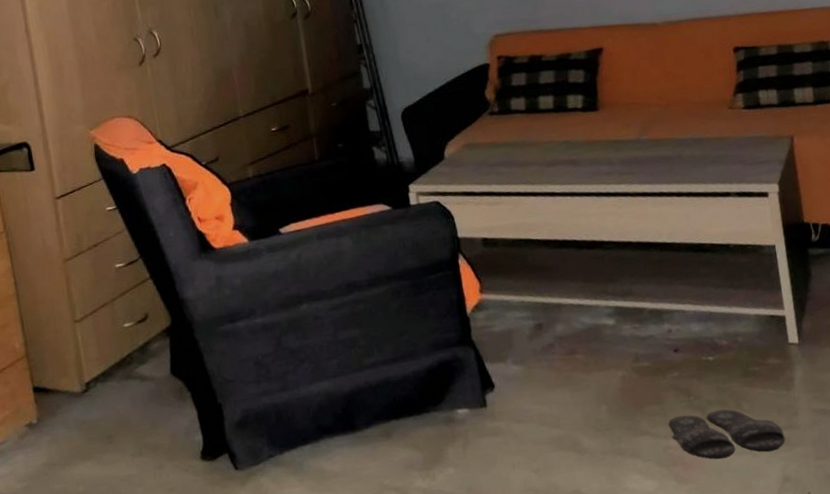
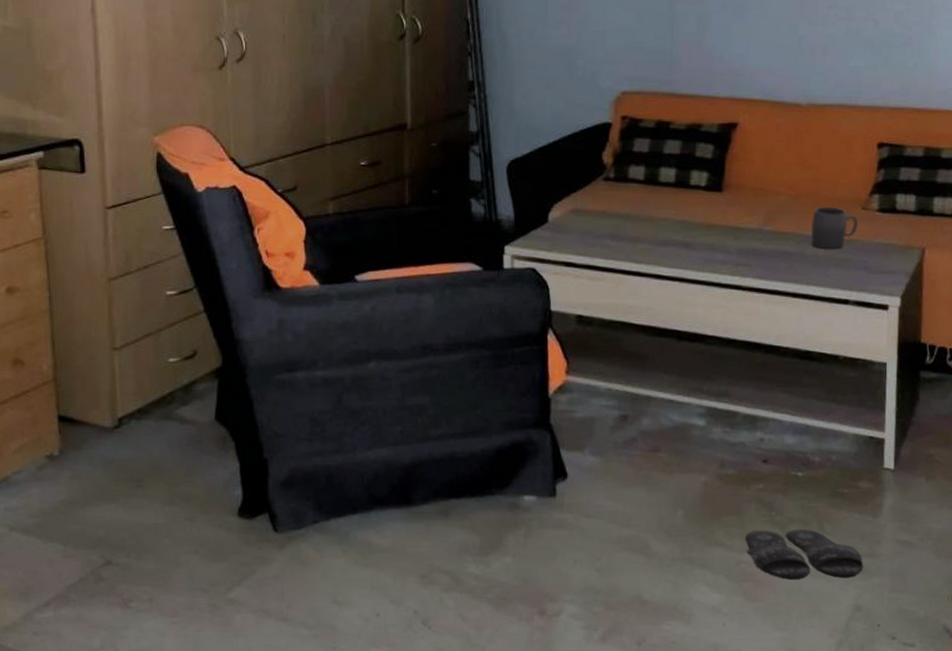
mug: none [684,110,727,150] -> present [810,207,858,250]

